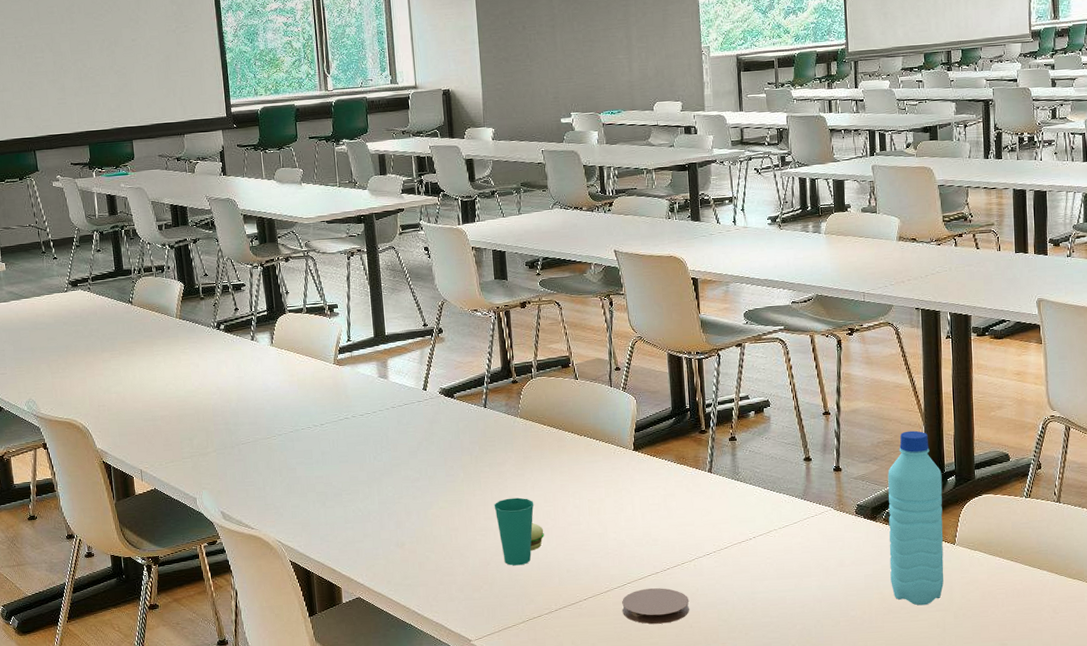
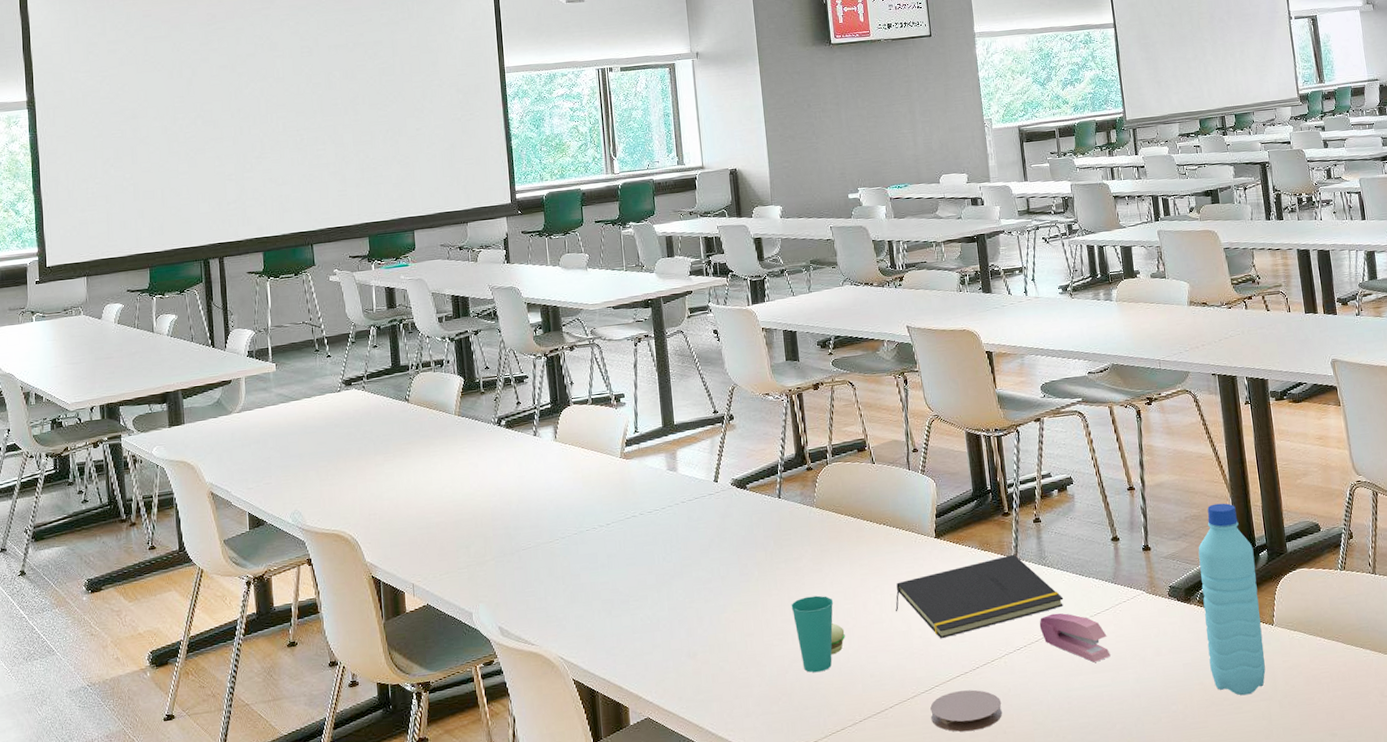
notepad: none [593,468,754,542] -> present [896,554,1064,639]
stapler: none [729,524,796,570] -> present [1039,613,1111,663]

